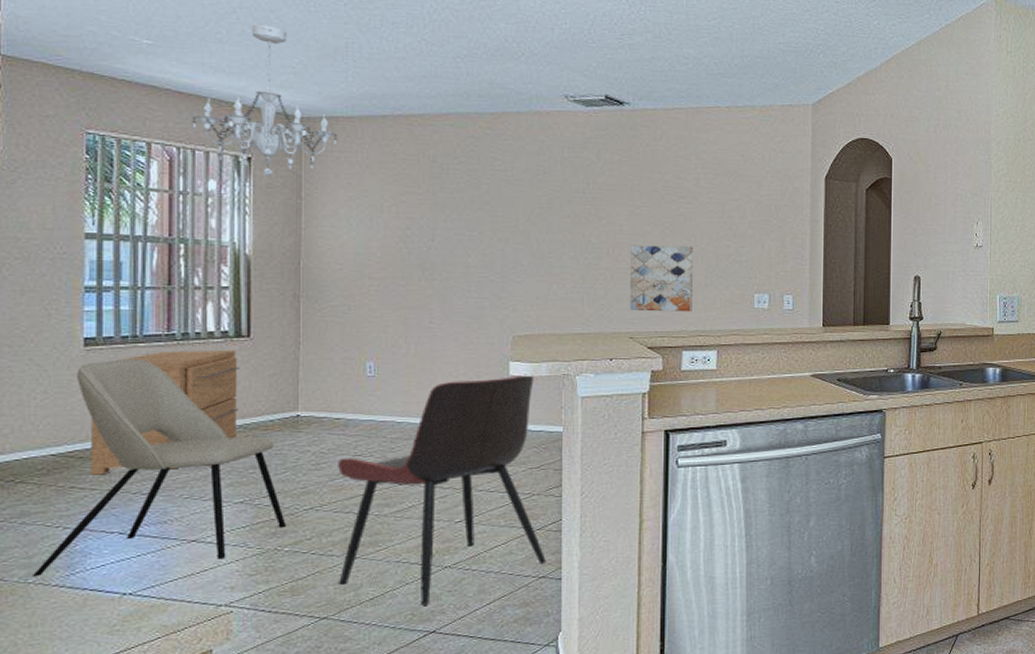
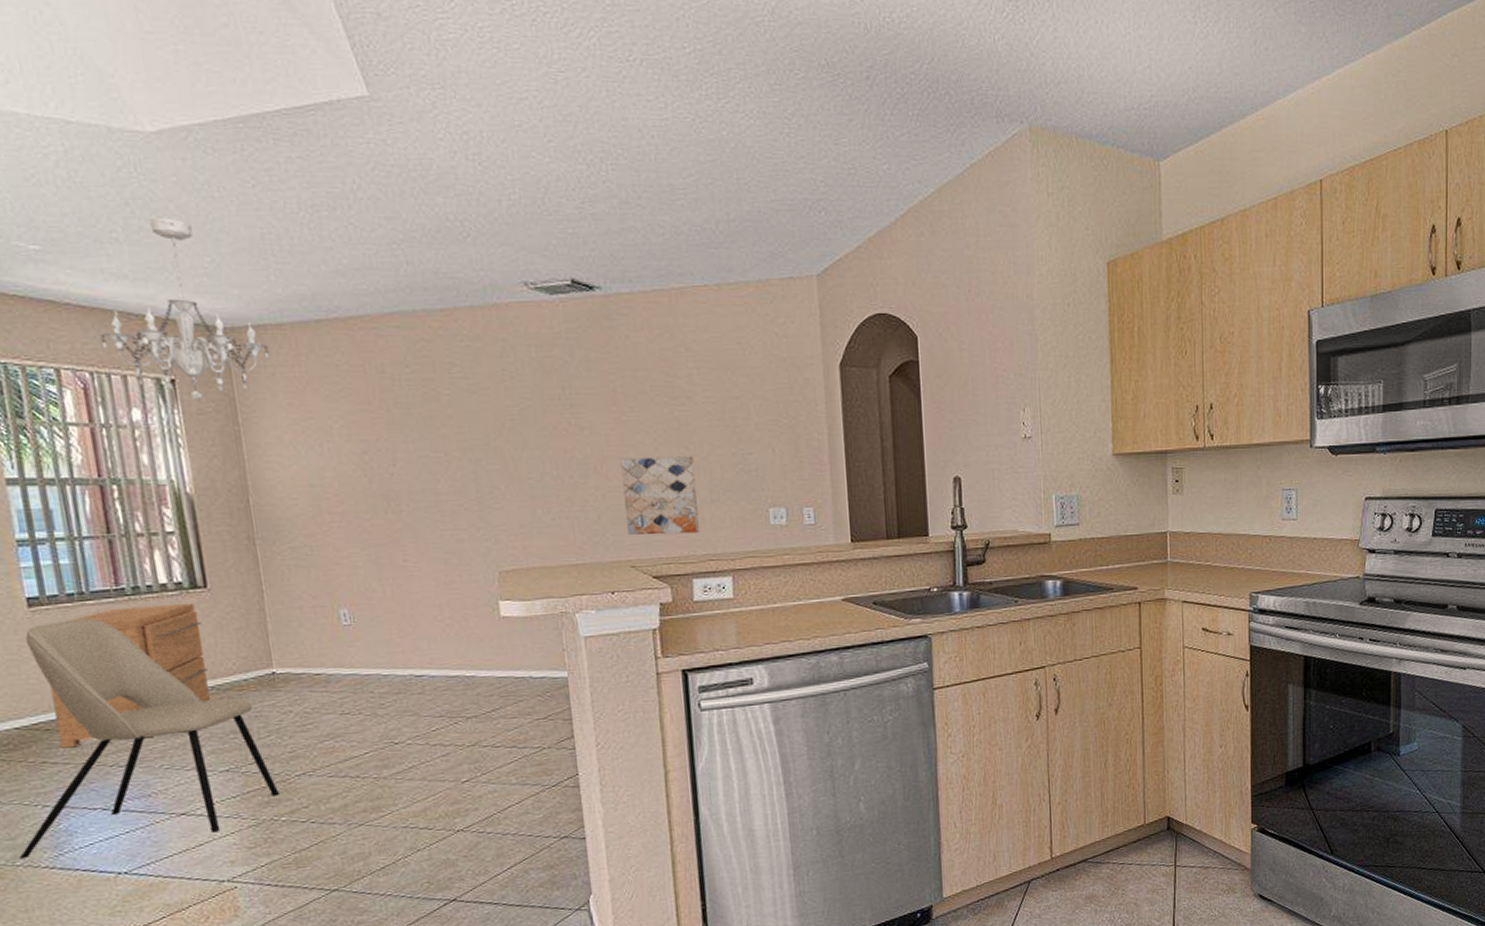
dining chair: present [338,374,547,605] -> none [325,614,568,873]

